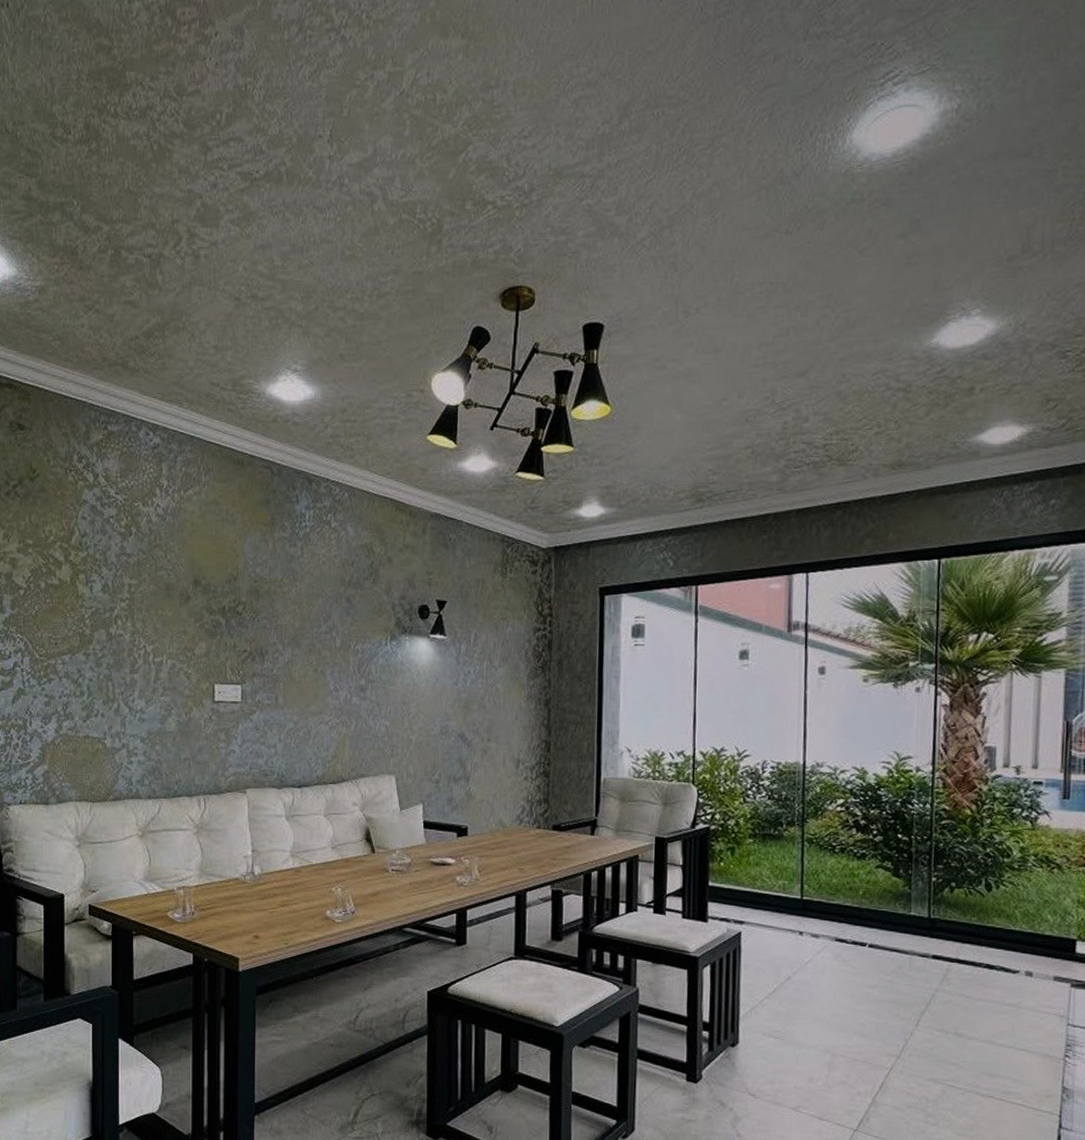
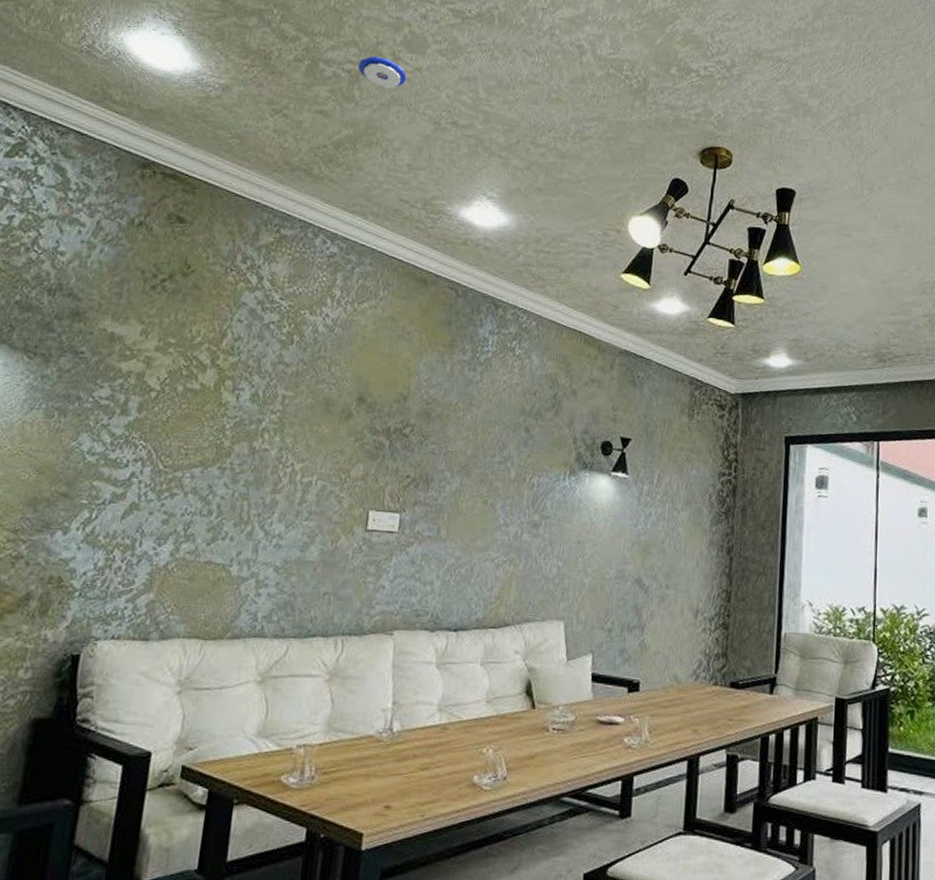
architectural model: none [157,236,204,268] -> present [357,56,407,88]

